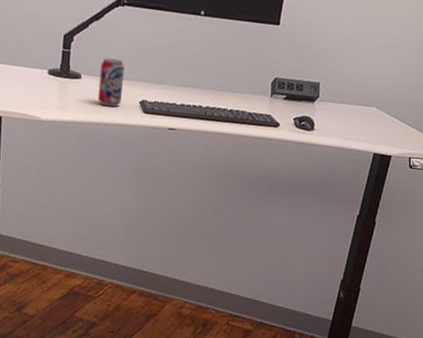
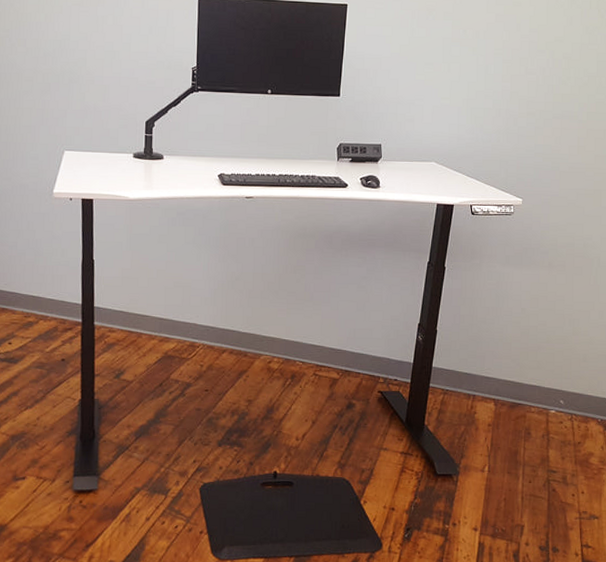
beverage can: present [97,58,125,108] -> none [179,139,202,182]

